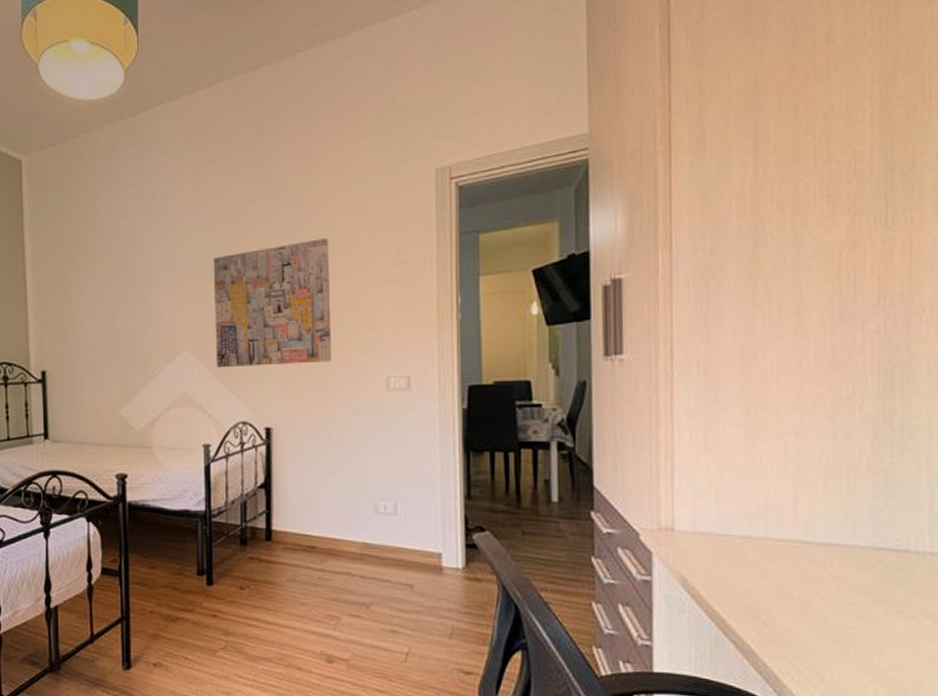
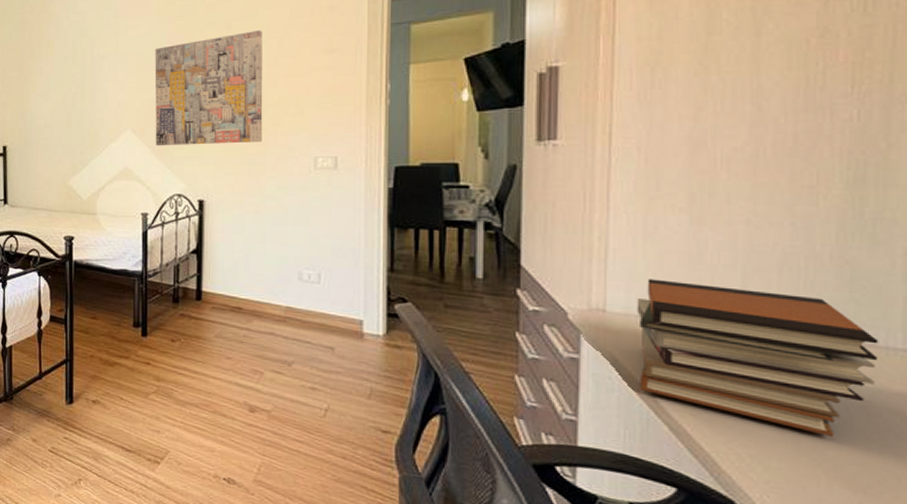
book stack: none [701,495,911,644] -> present [636,279,879,438]

